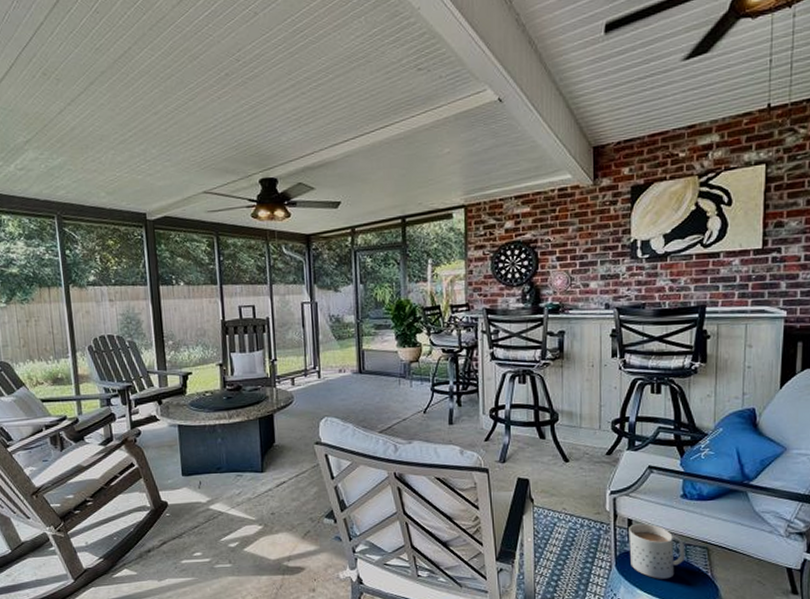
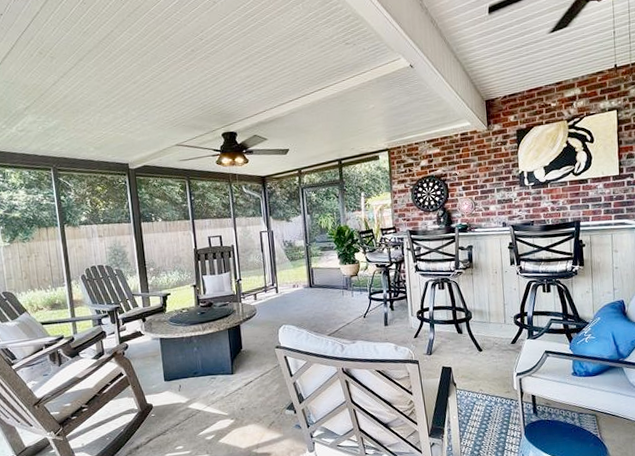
mug: present [629,523,685,579] -> none [533,398,579,443]

